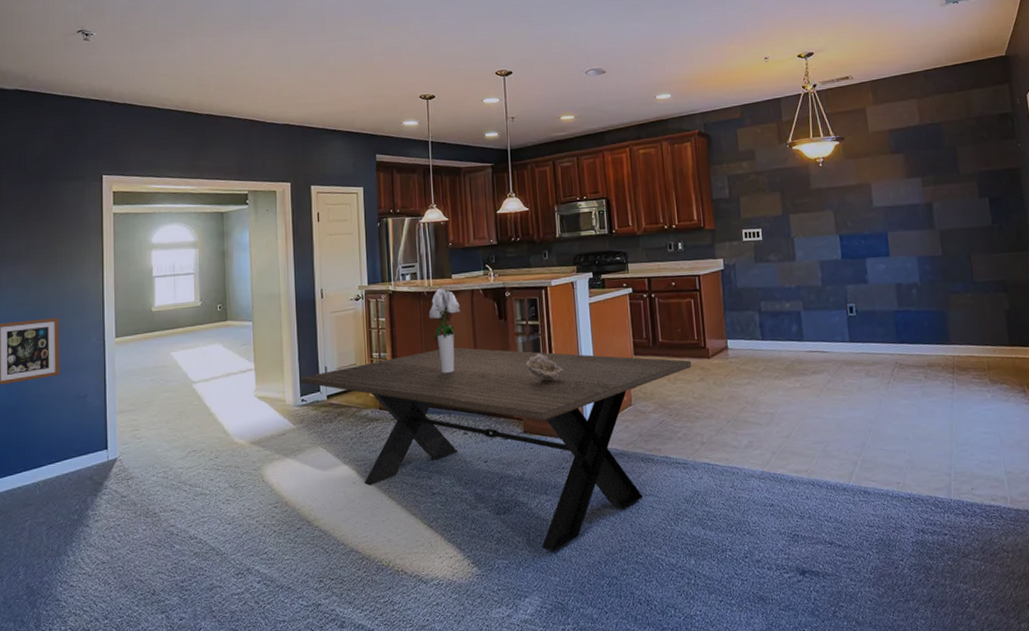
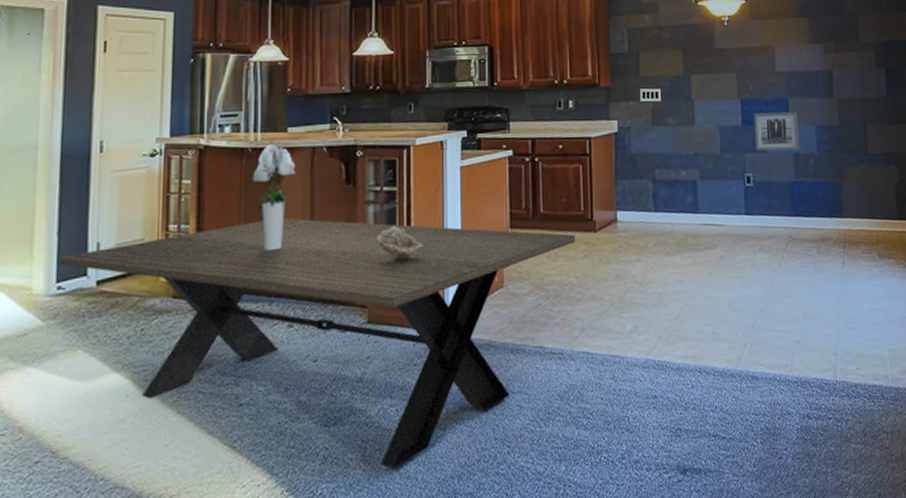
wall art: none [853,244,901,283] -> present [753,111,799,152]

